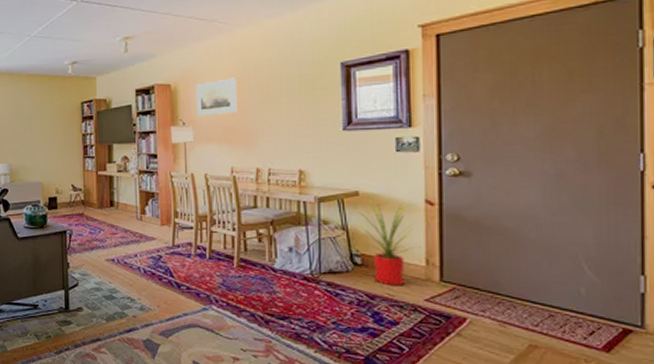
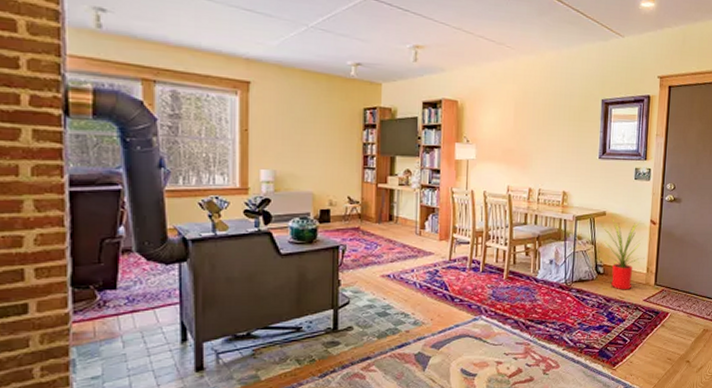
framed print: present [196,77,238,117] -> none [480,101,518,136]

